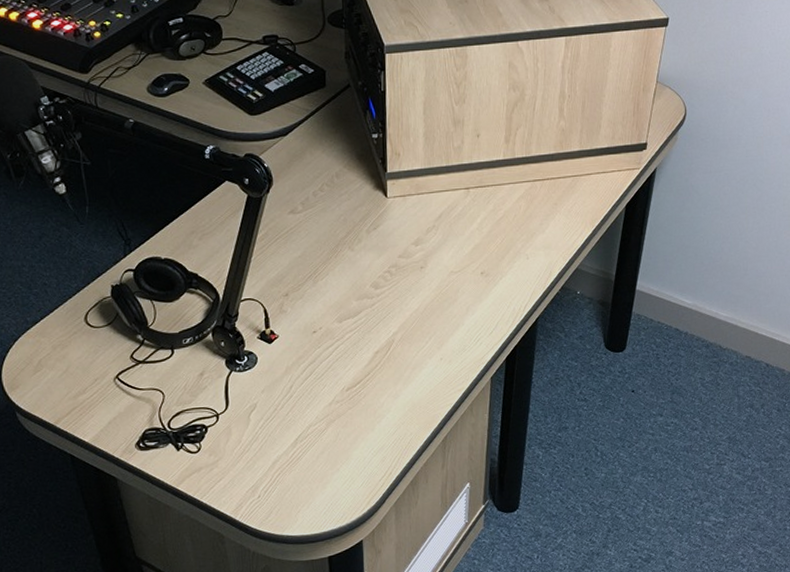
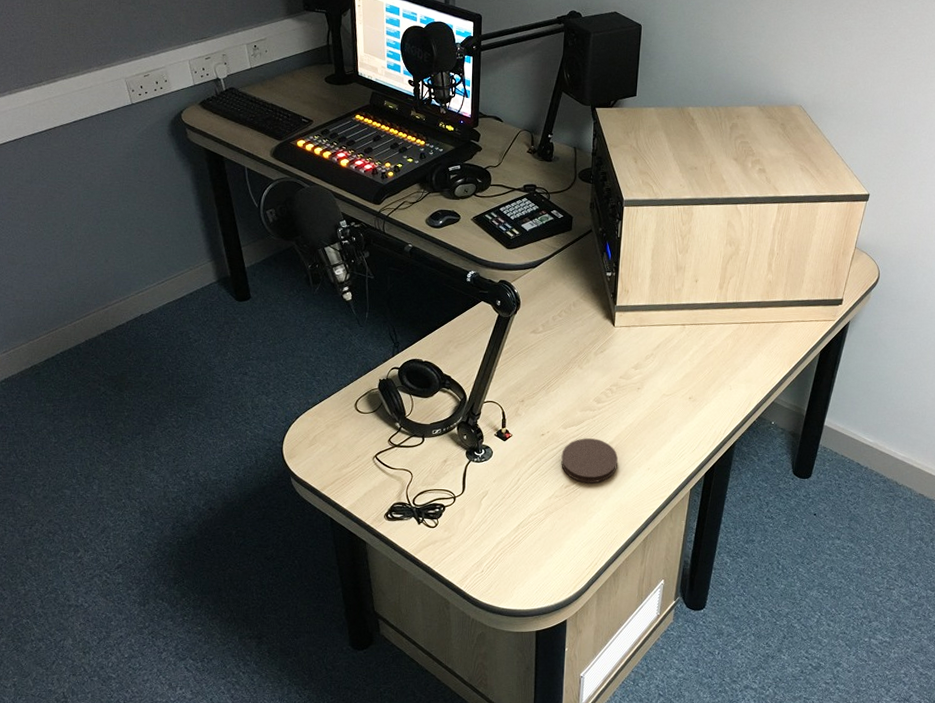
coaster: none [338,330,405,383] -> present [561,438,618,483]

